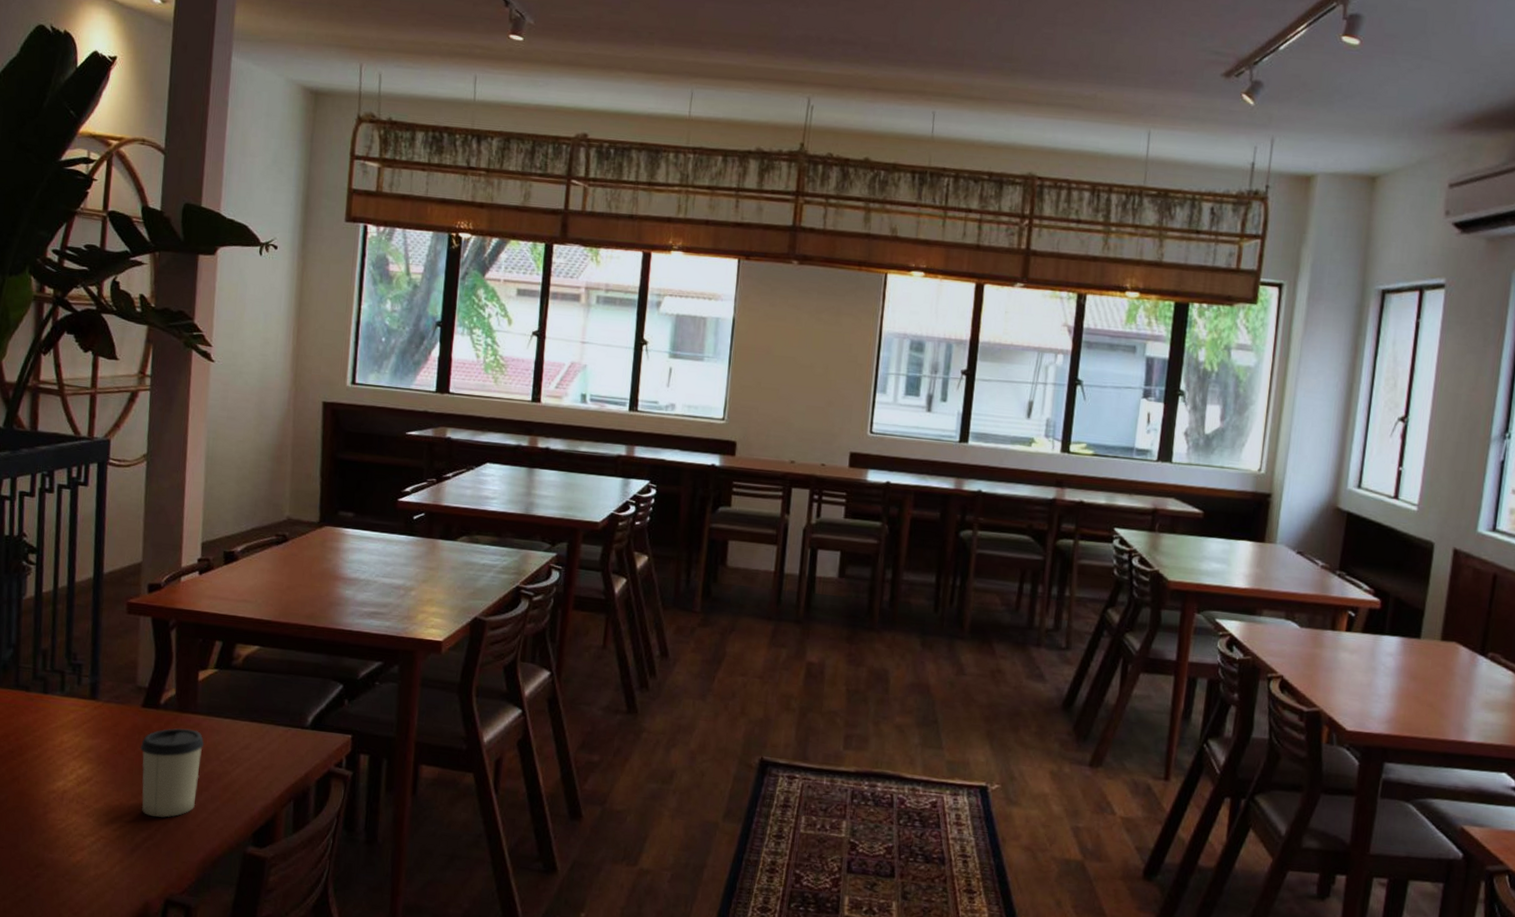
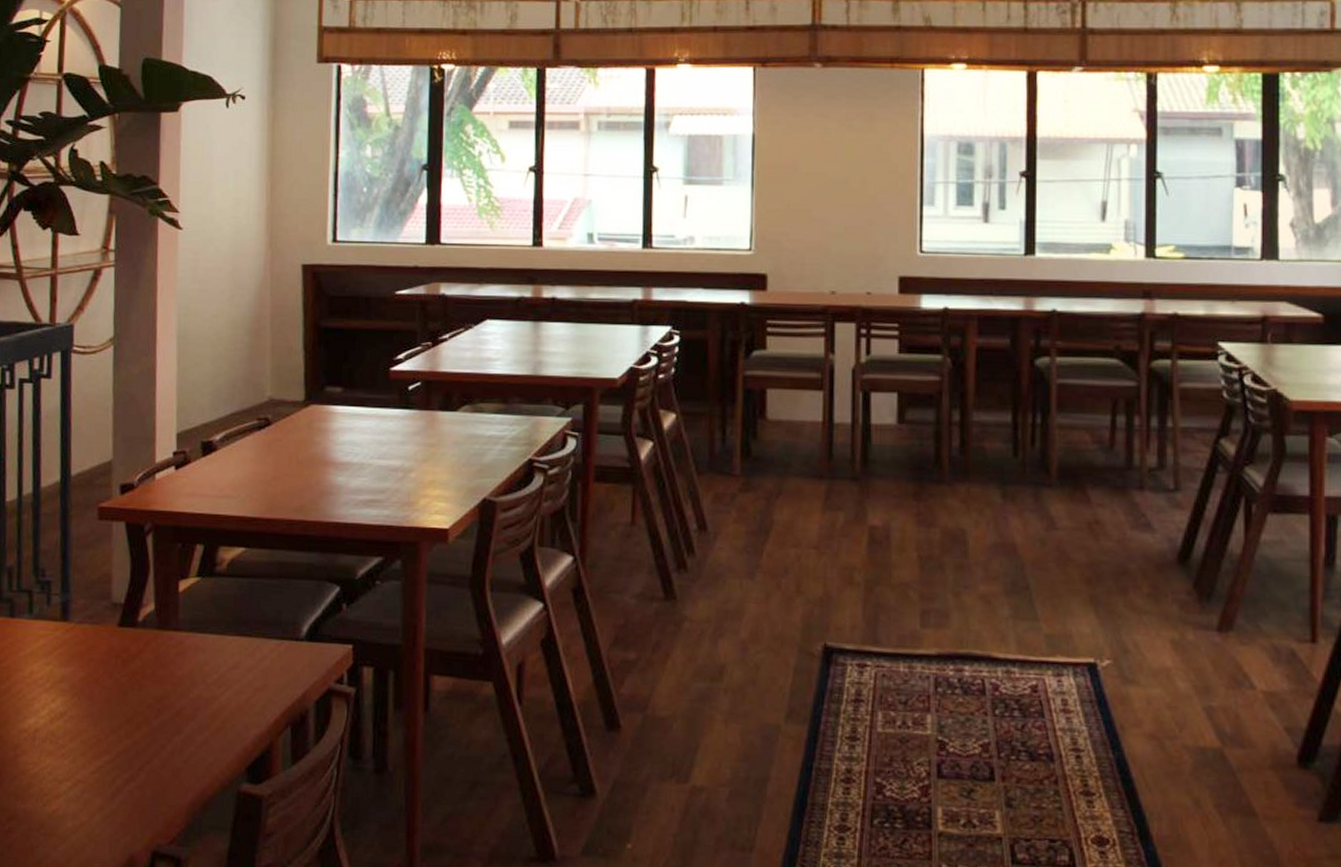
cup: present [140,728,205,818] -> none [117,648,189,754]

